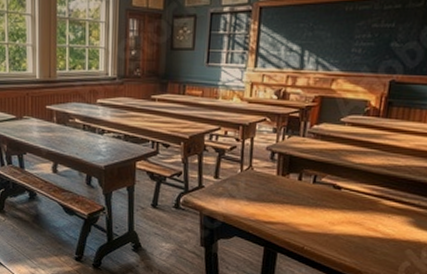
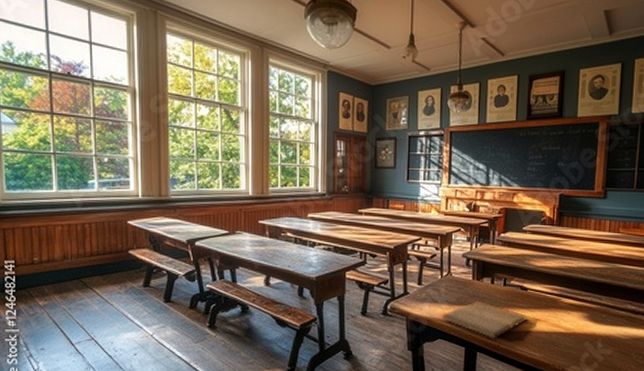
book: none [238,198,339,240] -> present [440,300,528,338]

